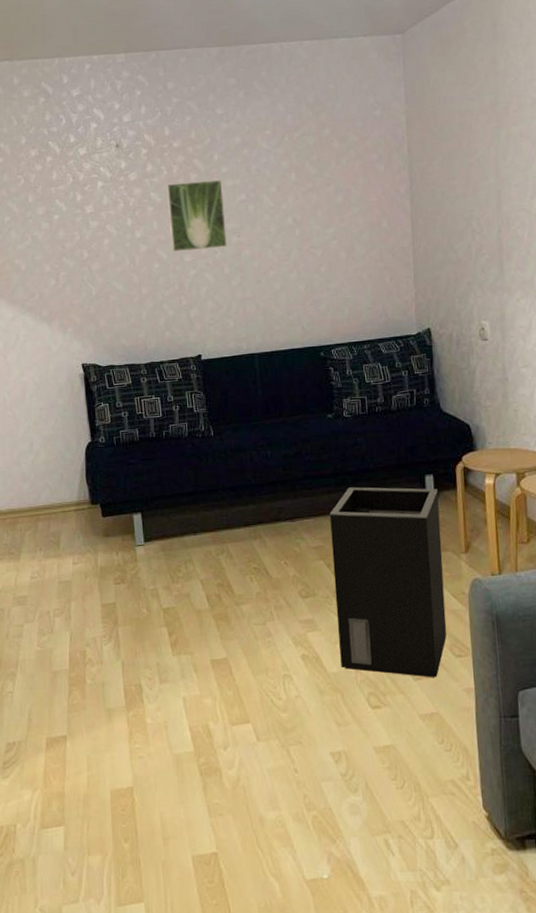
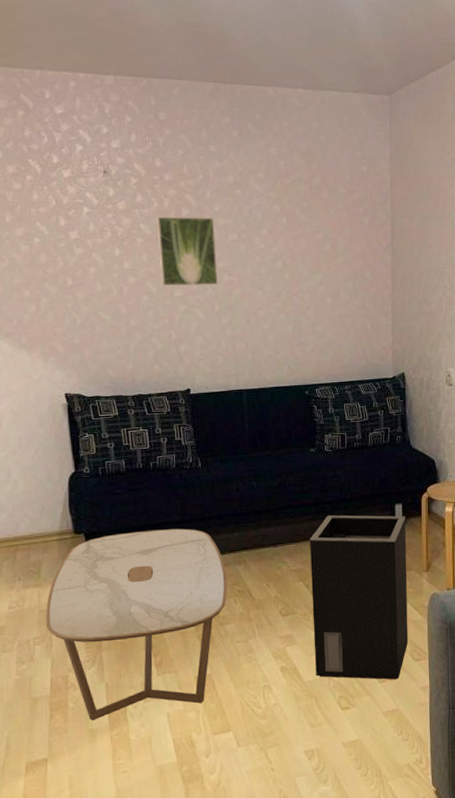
coffee table: none [64,500,243,699] -> present [45,528,228,721]

